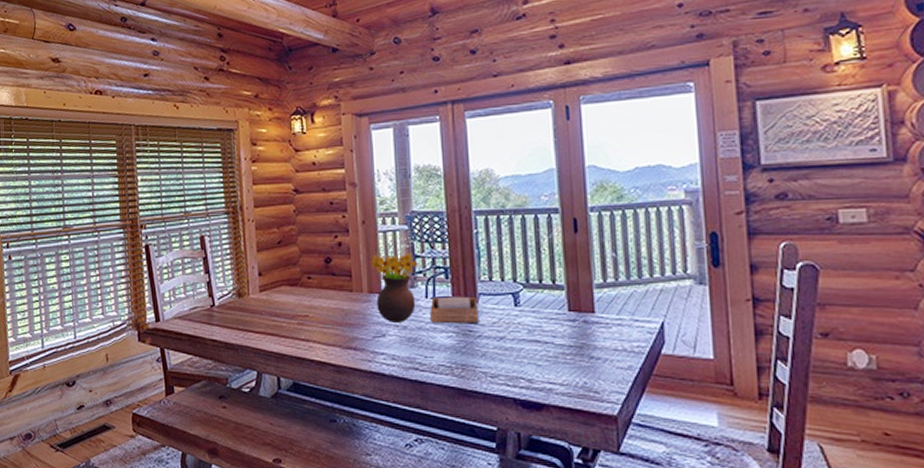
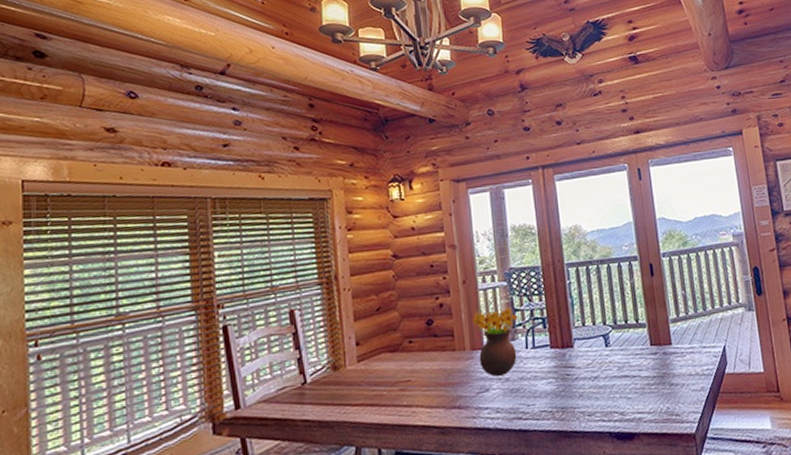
napkin holder: present [430,296,479,323] -> none [530,342,576,372]

